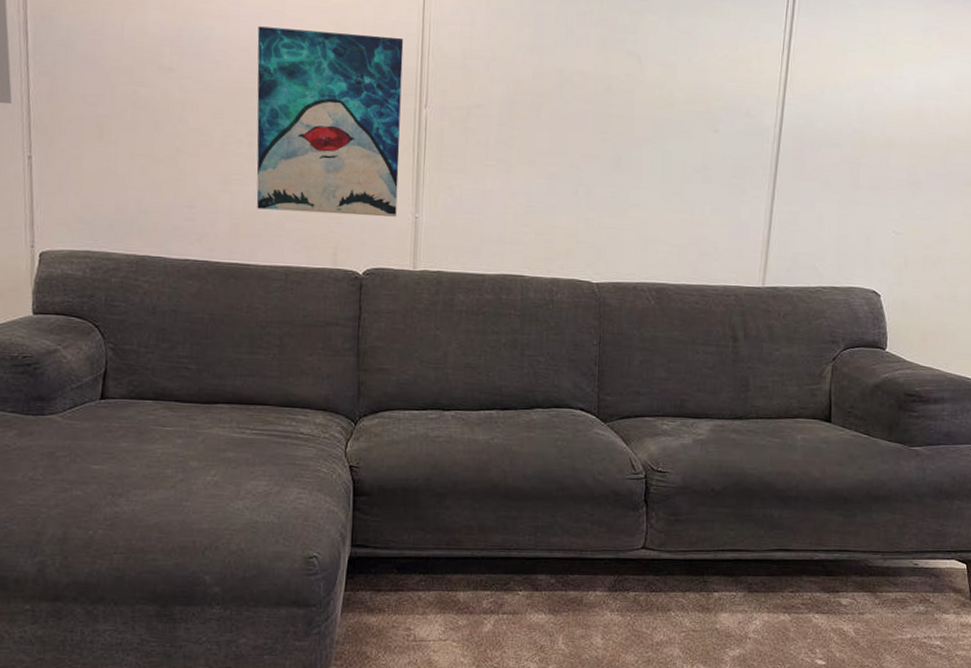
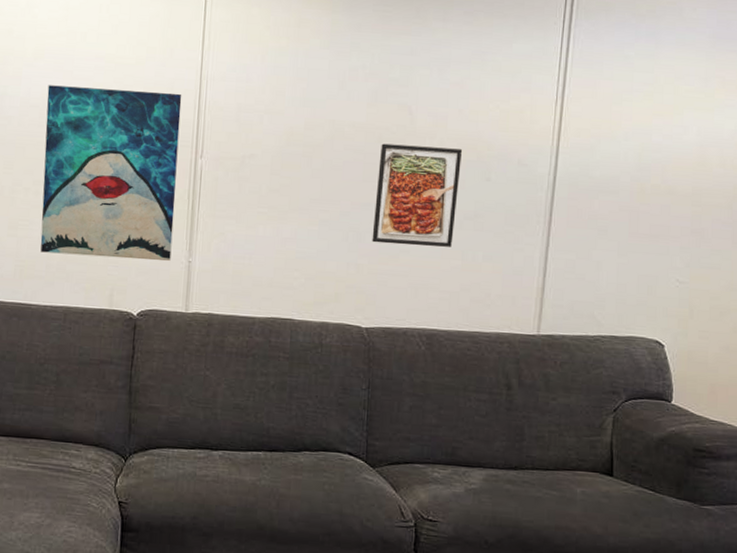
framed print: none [602,93,692,200] -> present [372,143,463,247]

